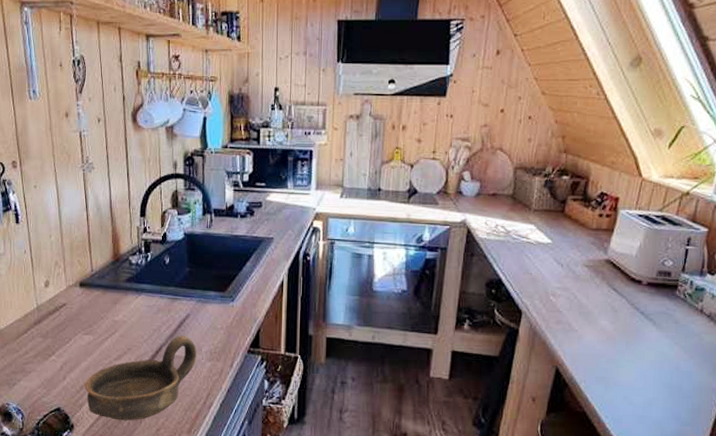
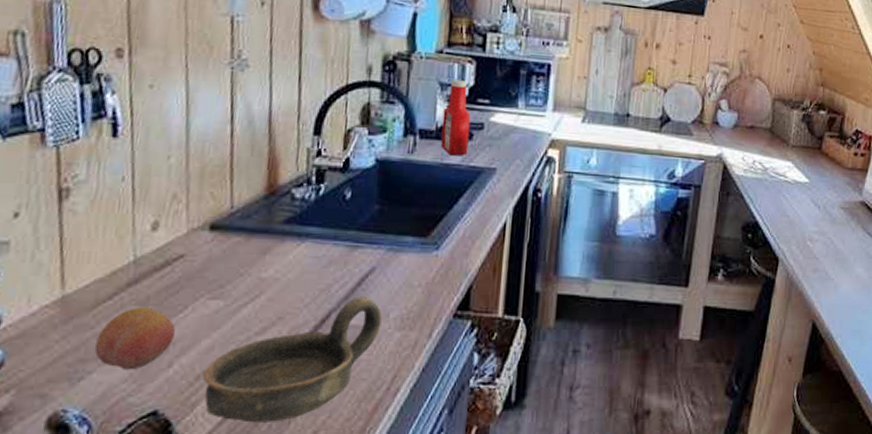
fruit: none [20,338,66,380] -> present [94,307,176,370]
ketchup bottle: none [230,168,252,229] -> present [440,80,471,156]

